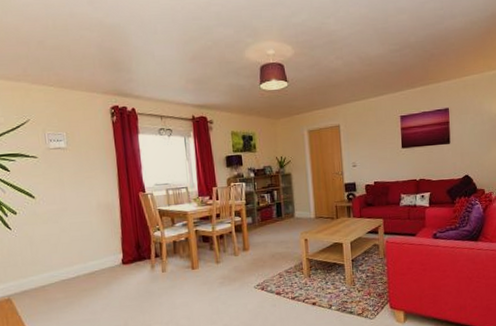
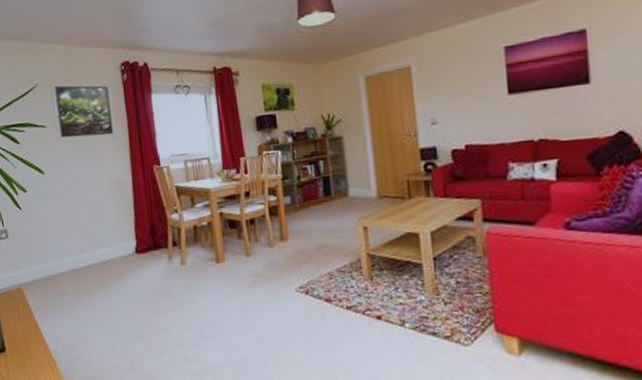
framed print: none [47,122,103,168] -> present [55,85,113,138]

